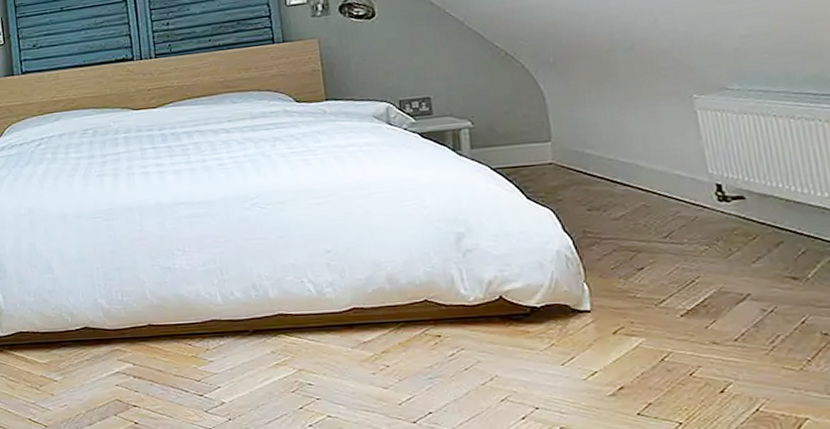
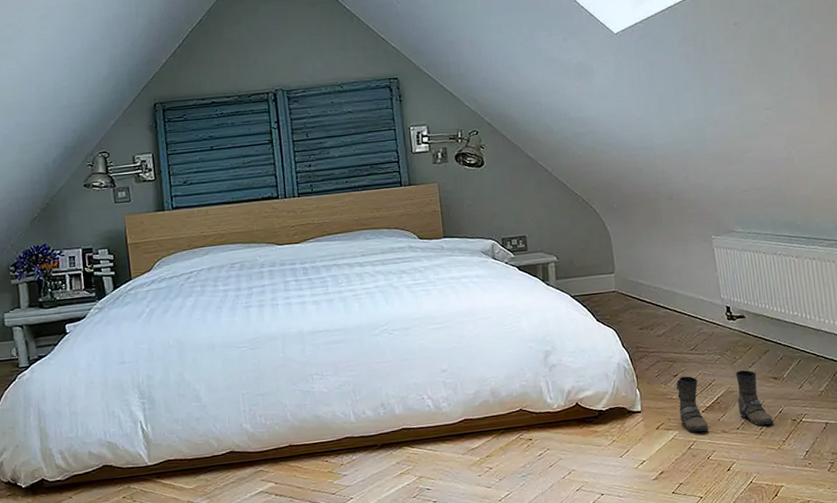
boots: none [640,266,793,341] -> present [675,370,774,432]

